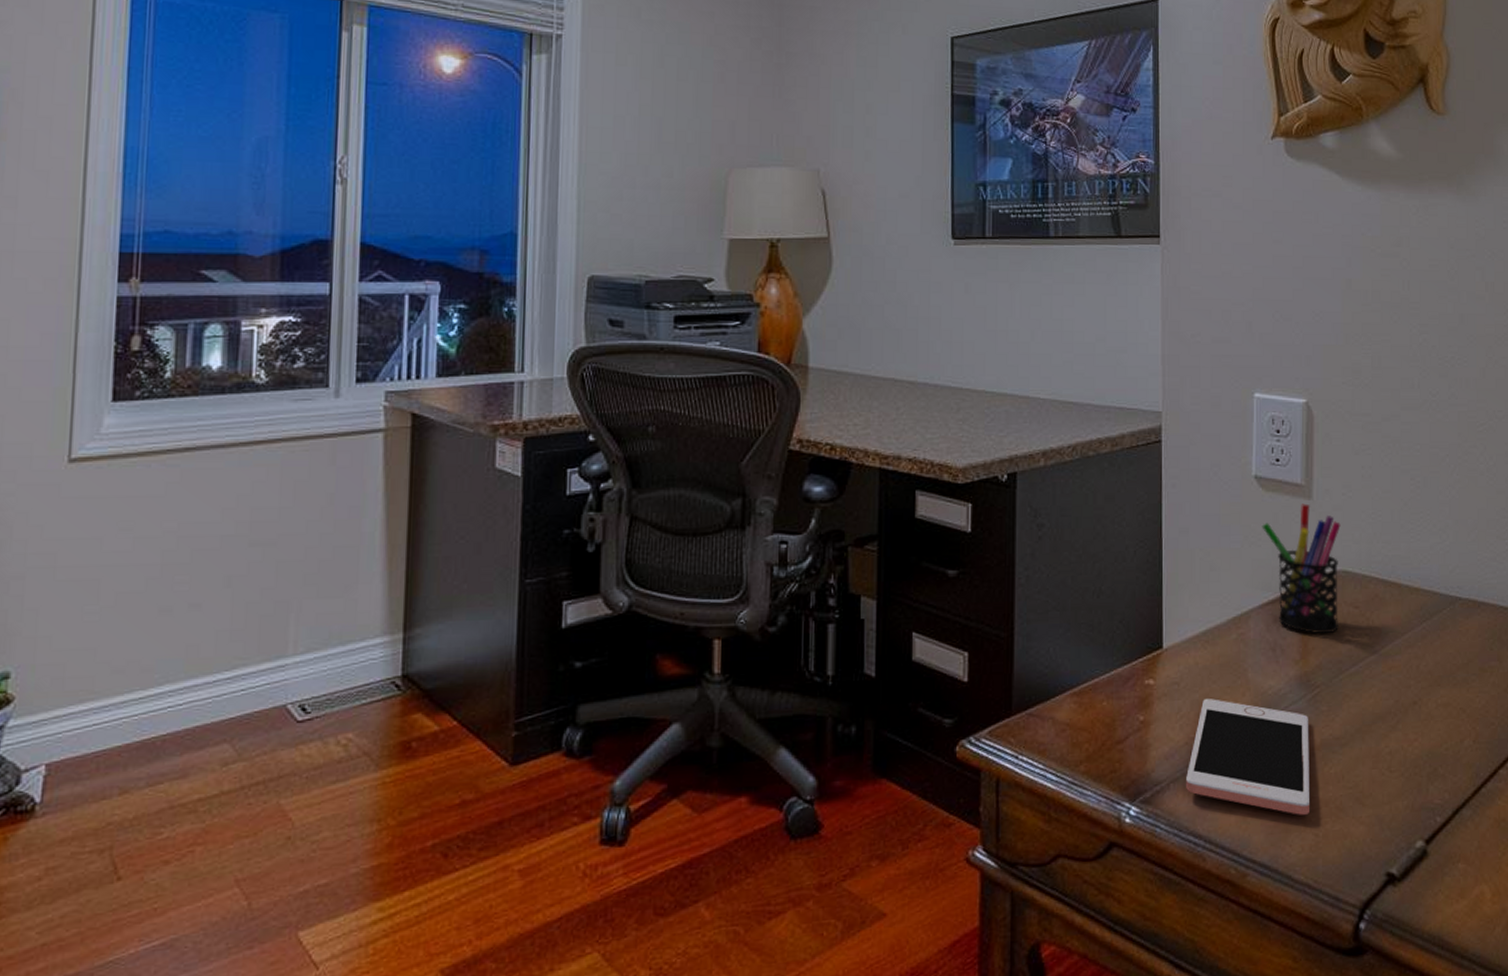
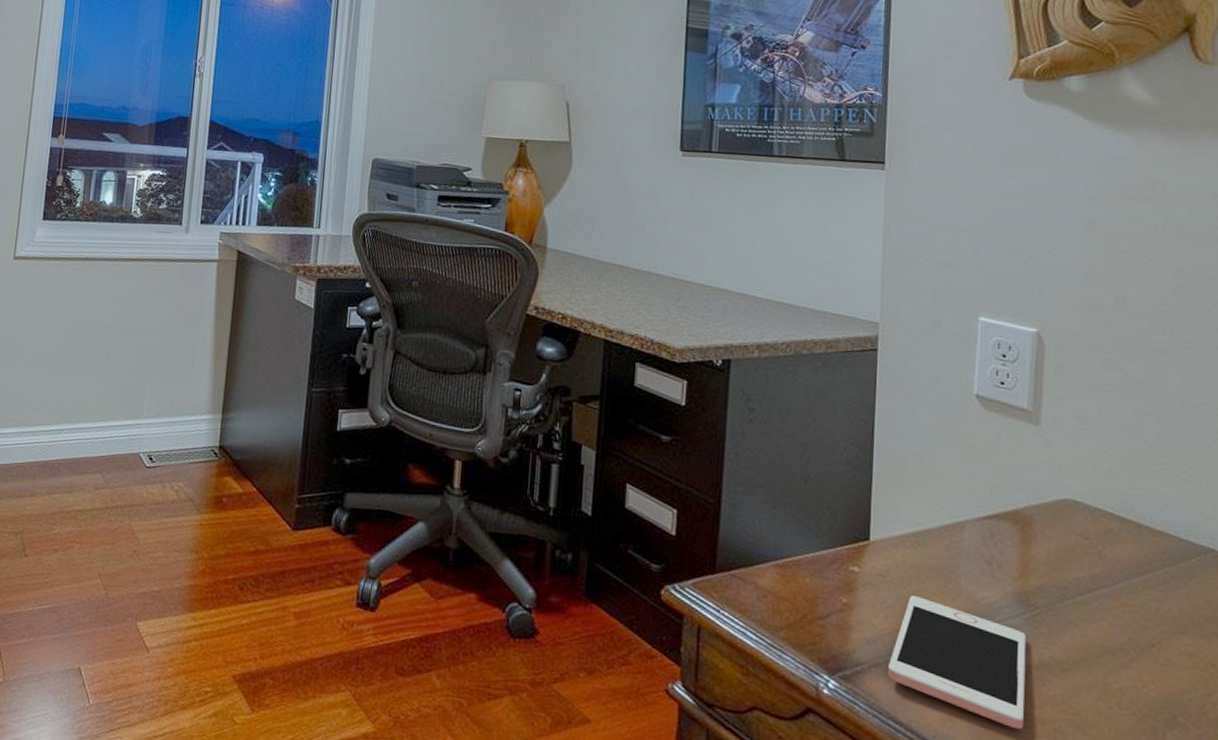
pen holder: present [1262,503,1341,633] -> none [981,428,1072,558]

